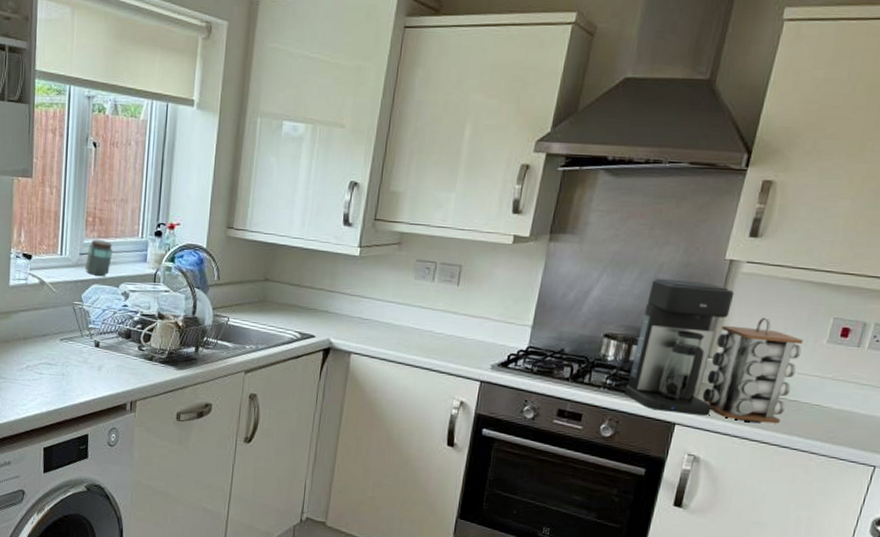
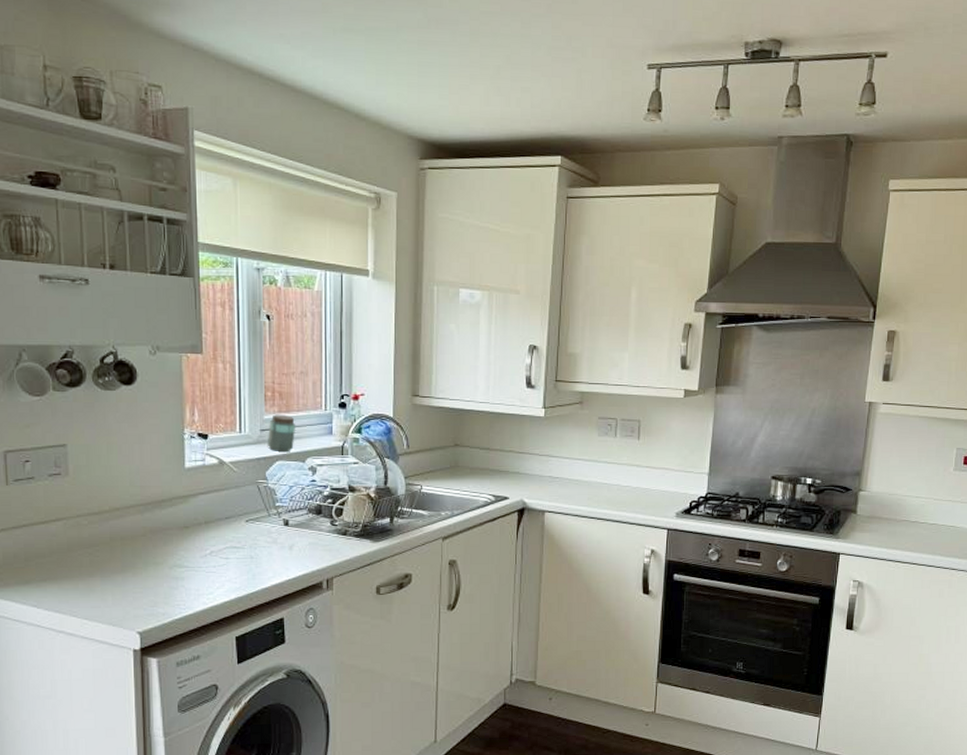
coffee maker: present [624,278,735,417] -> none [794,422,876,545]
spice rack: present [702,317,803,424] -> none [859,451,935,546]

